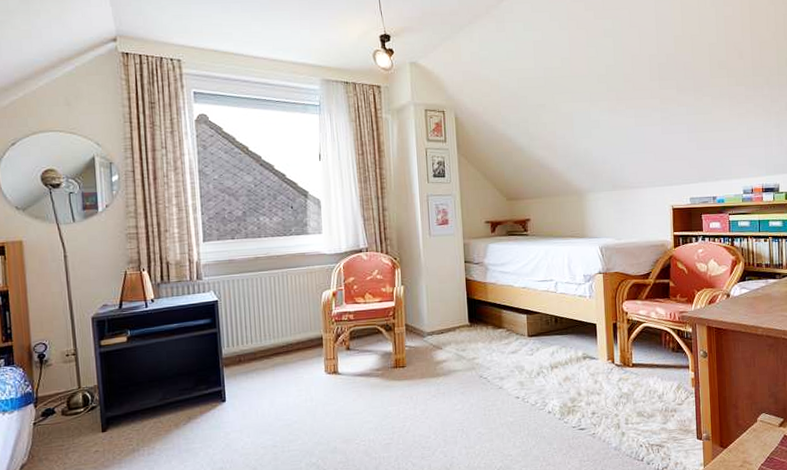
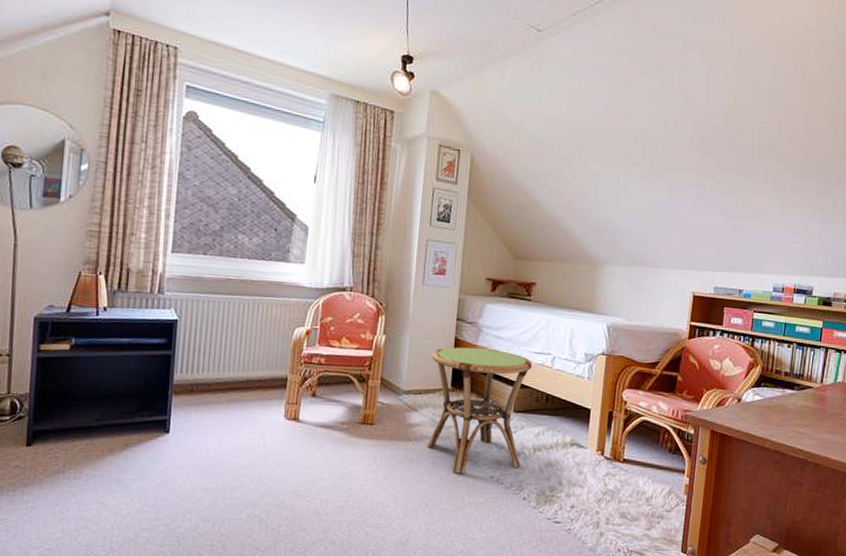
side table: none [447,283,542,399] -> present [427,347,533,474]

